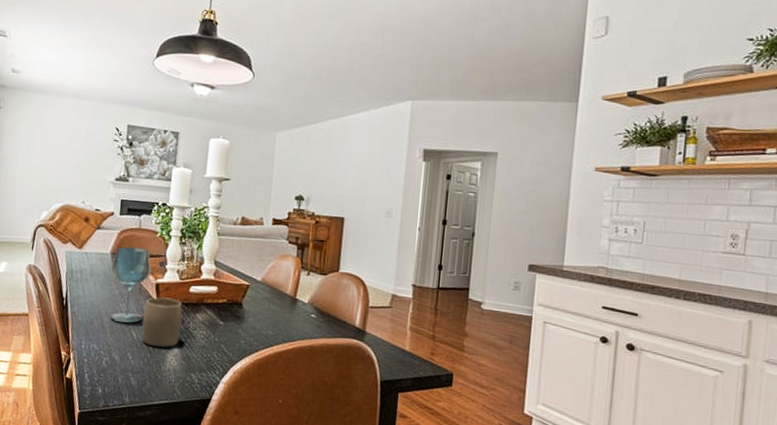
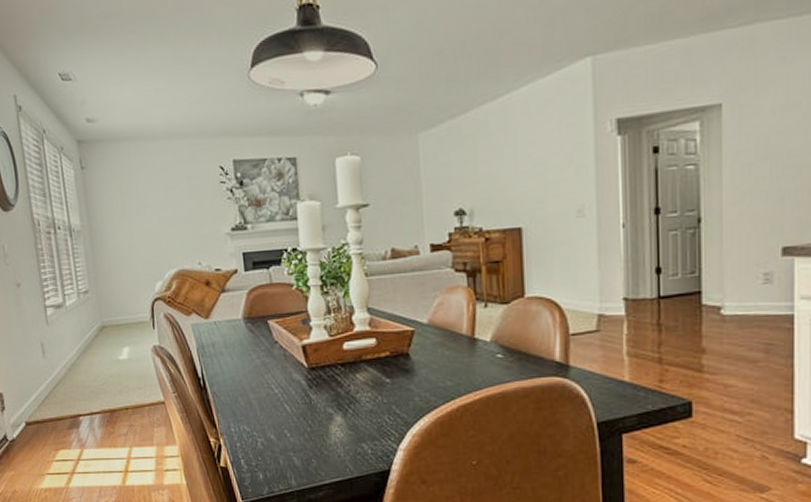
wine glass: present [110,246,152,323] -> none [246,306,295,396]
mug: present [142,297,183,348] -> none [293,360,342,419]

